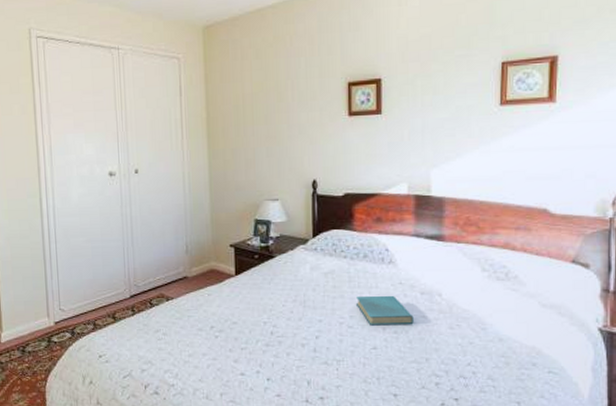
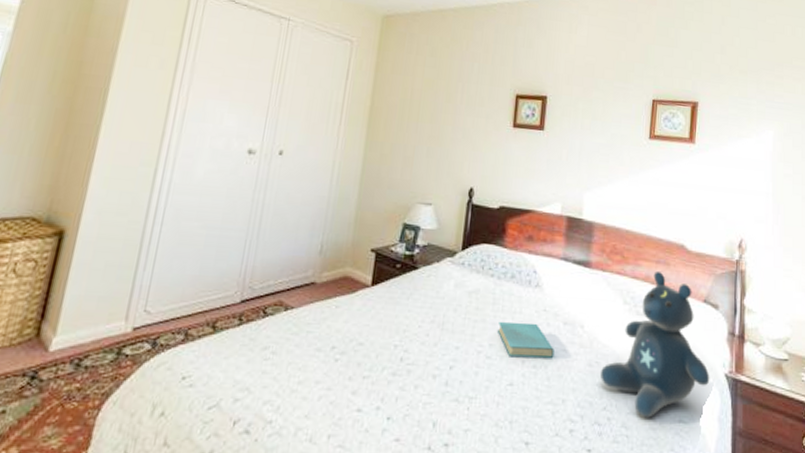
stuffed bear: none [461,238,582,370] -> present [599,272,710,418]

